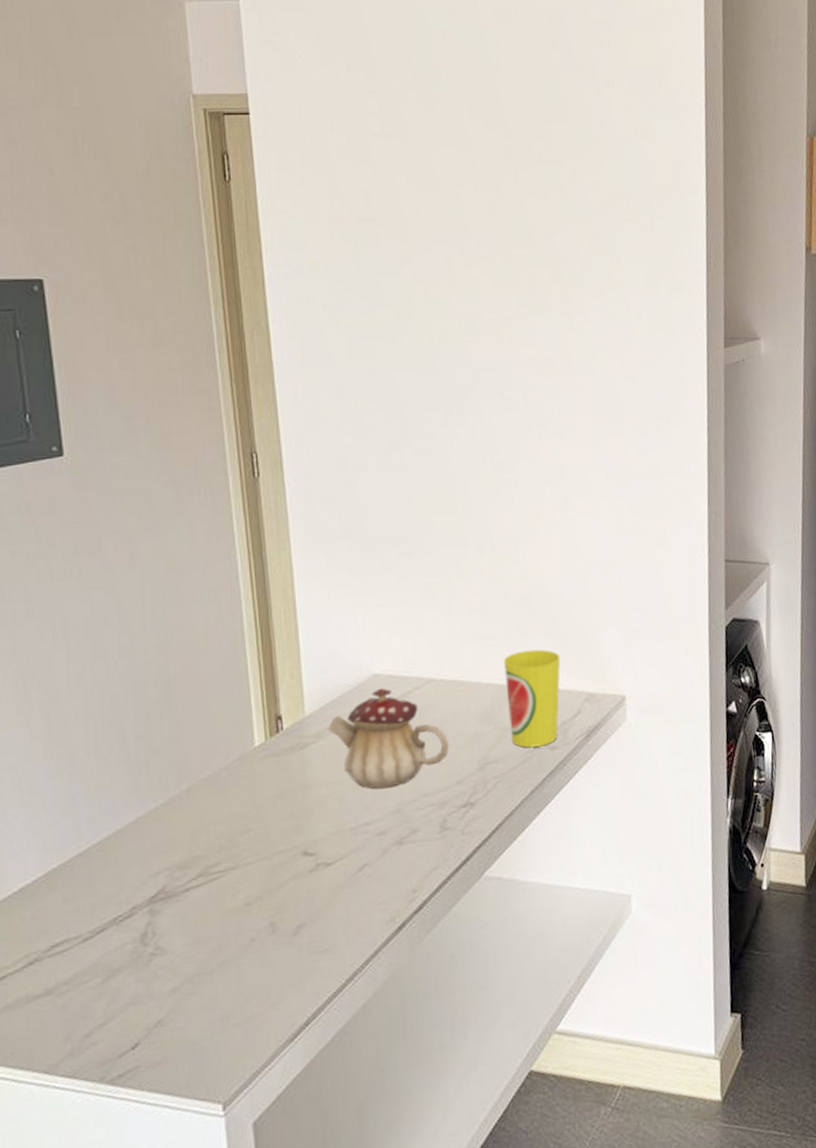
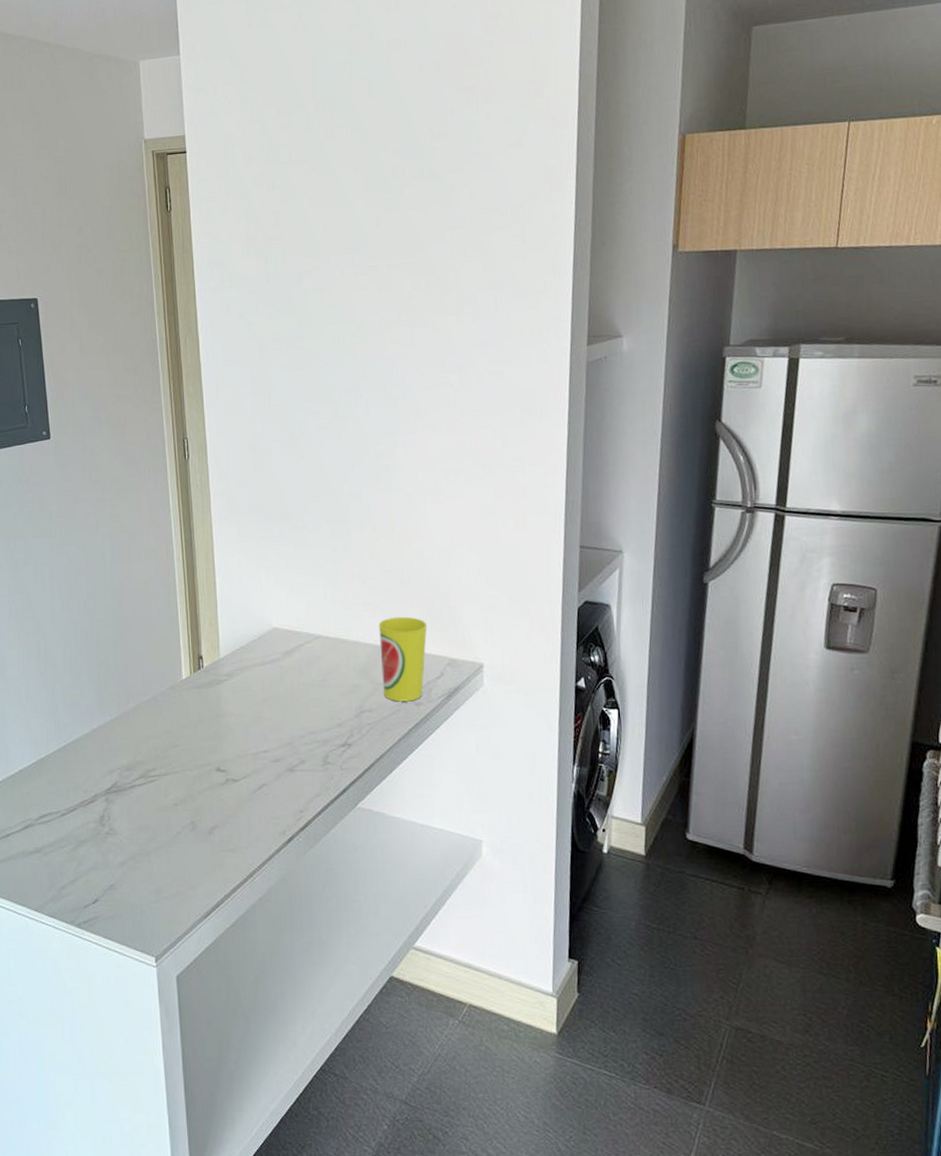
teapot: present [327,688,450,789] -> none [237,640,333,724]

